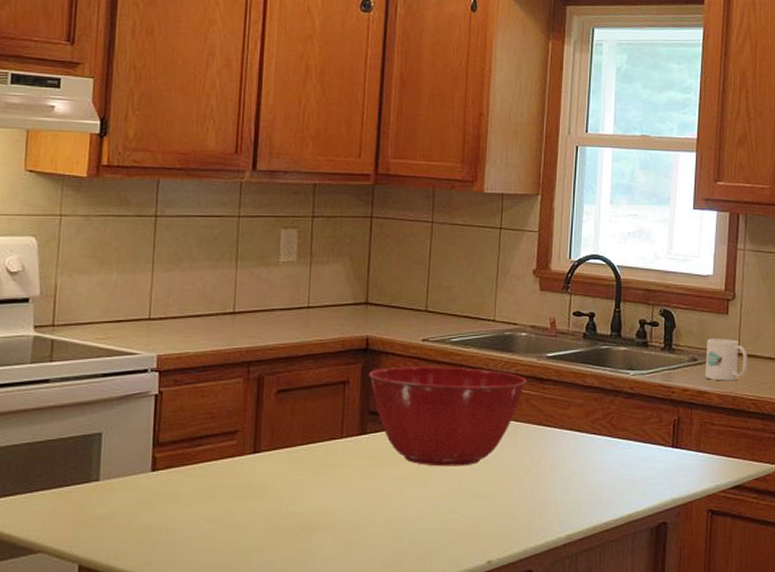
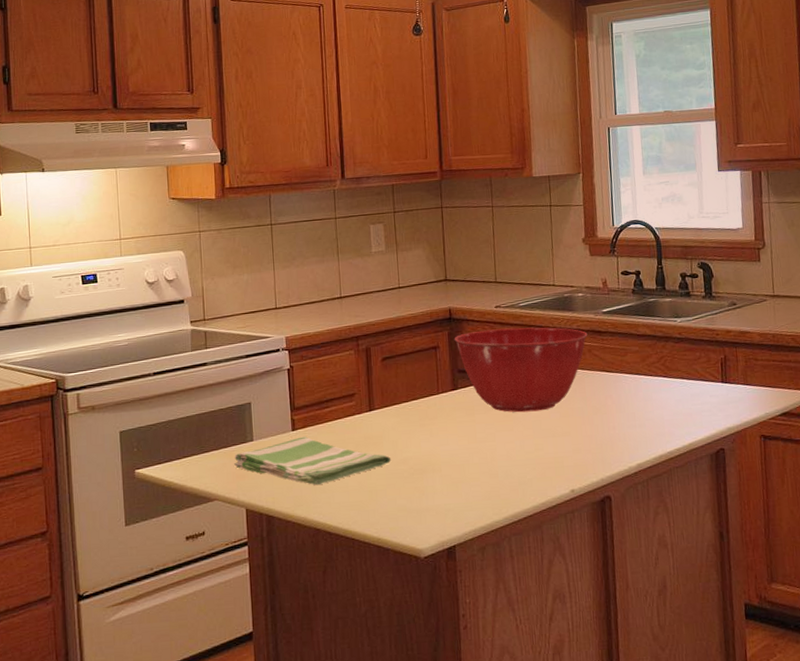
dish towel: none [70,479,274,539] -> present [234,436,392,485]
mug: present [705,339,747,381] -> none [743,283,783,321]

